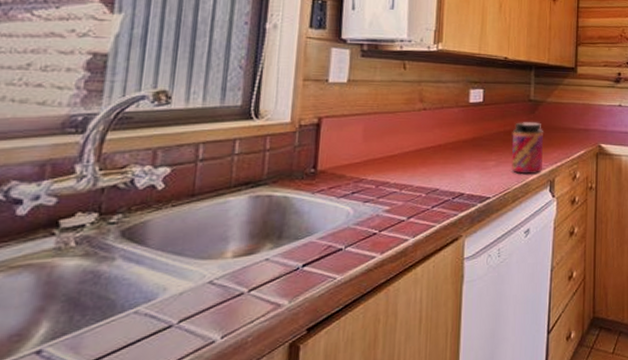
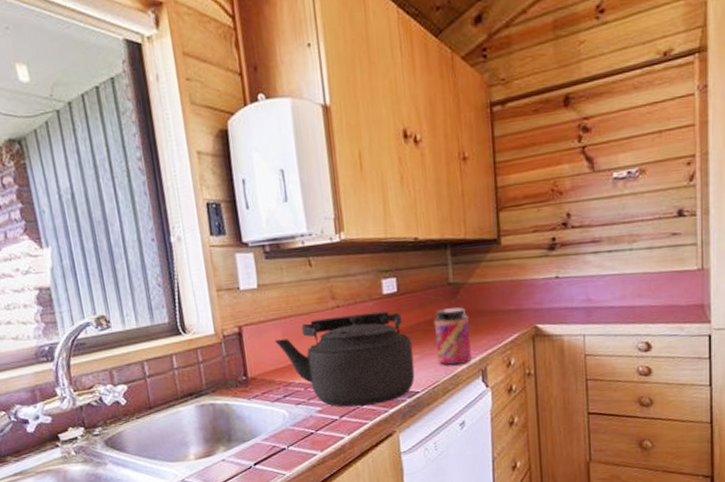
kettle: none [354,118,490,208] -> present [274,312,415,407]

